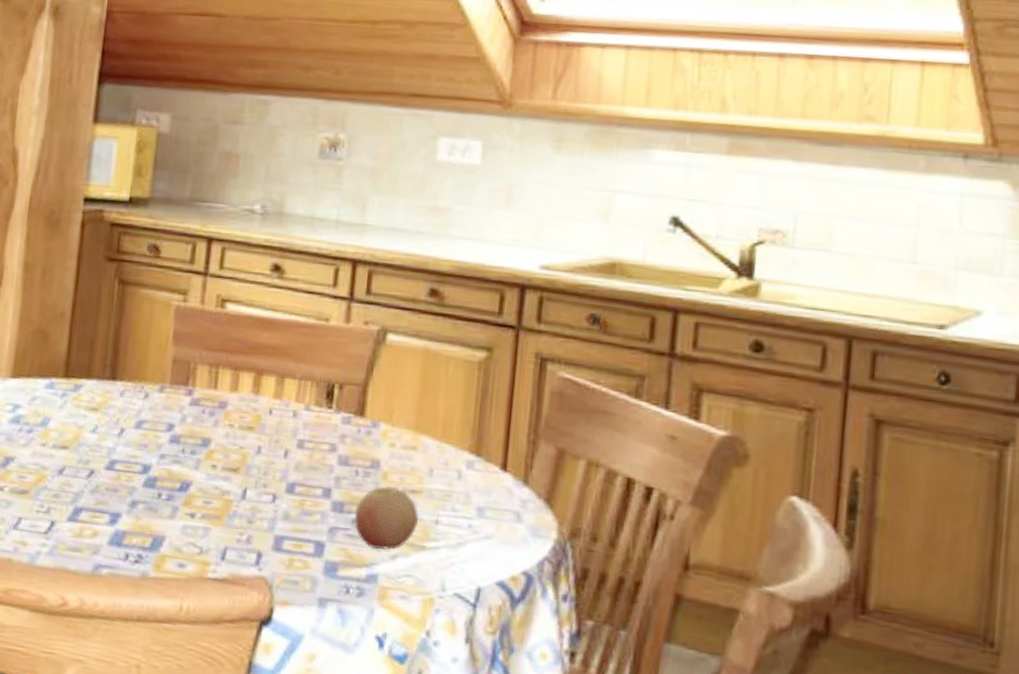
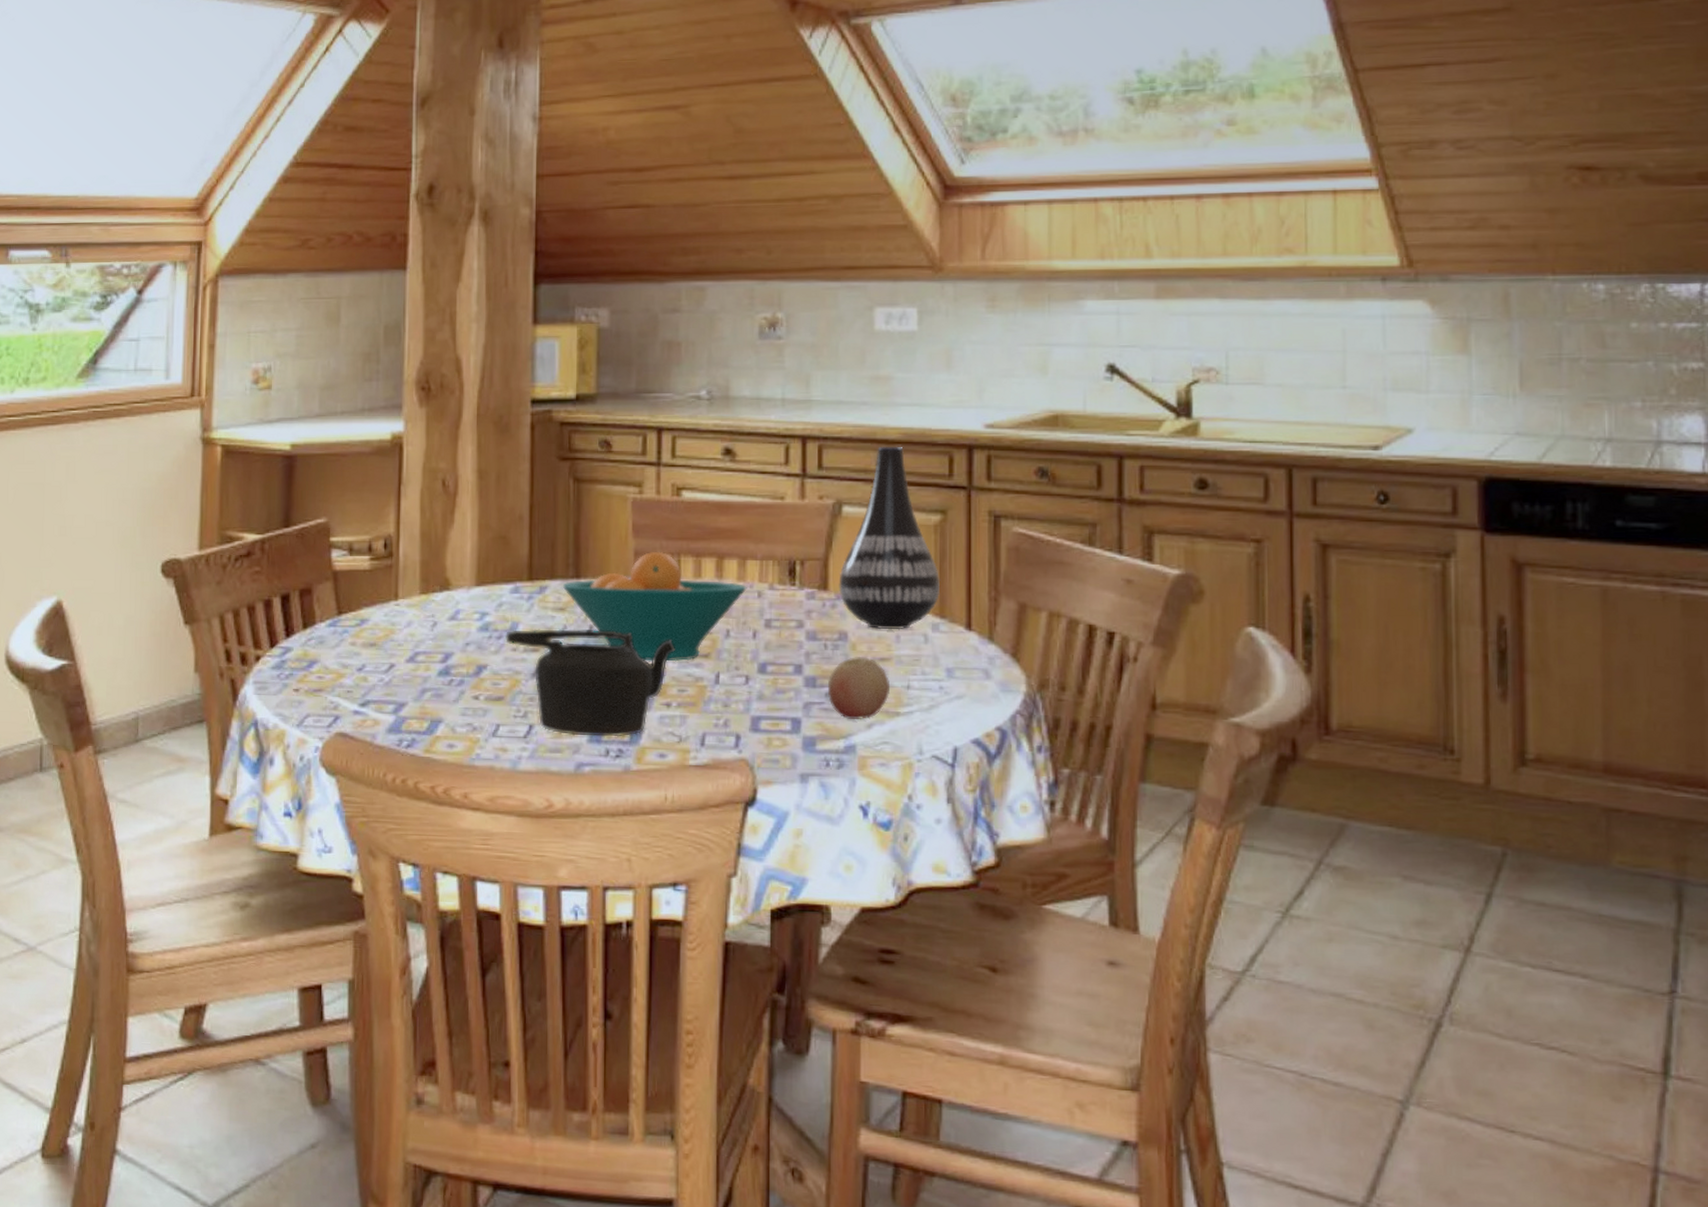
teapot: none [35,425,205,543] -> present [505,628,675,737]
fruit bowl: none [97,361,283,473] -> present [562,552,747,662]
vase: none [375,278,480,464] -> present [839,447,941,630]

